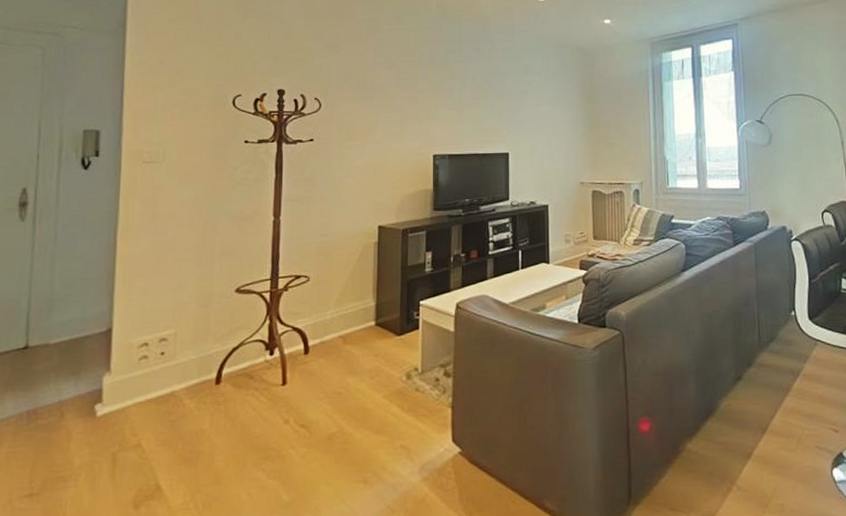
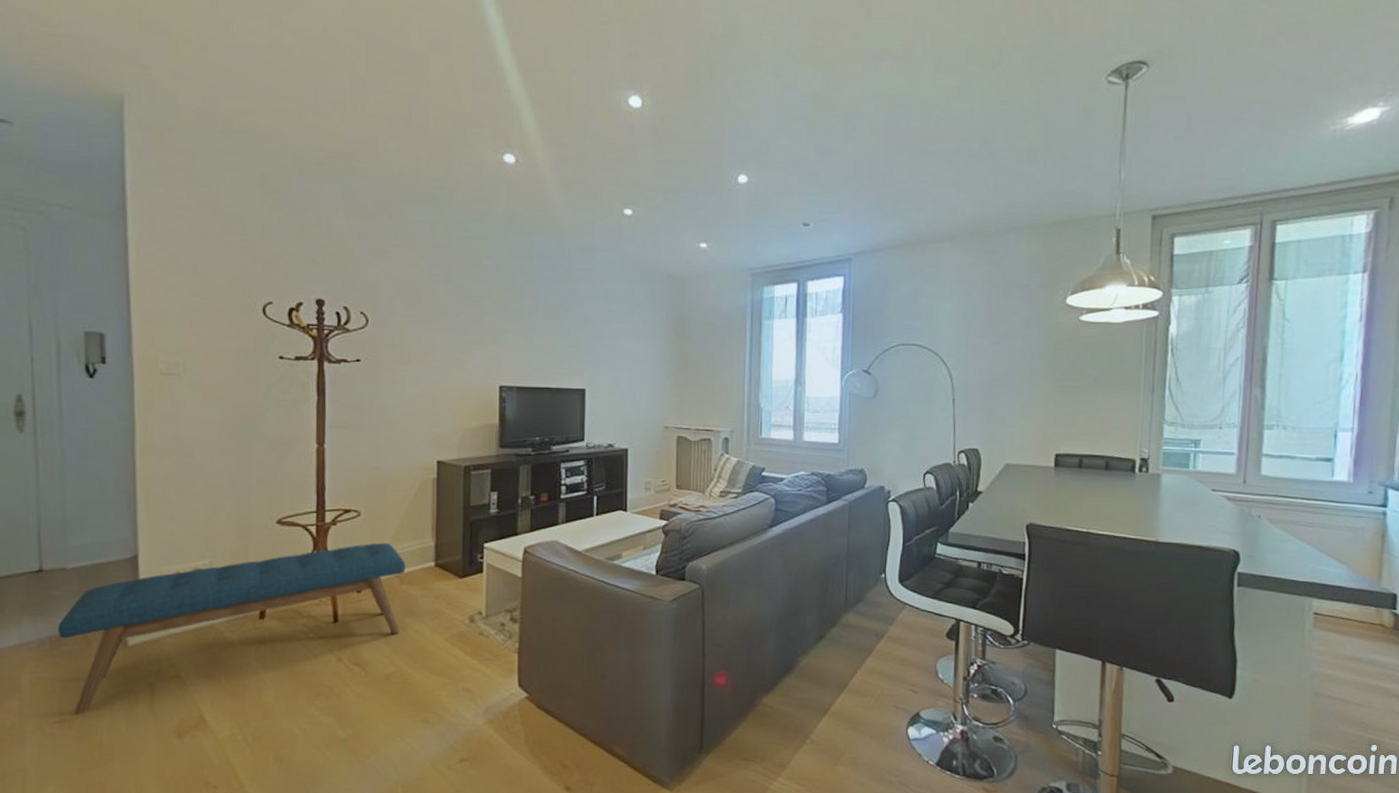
bench: none [36,305,349,489] -> present [58,542,405,716]

